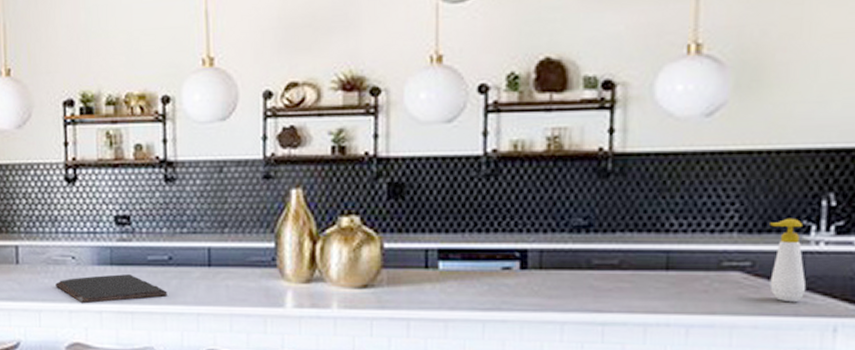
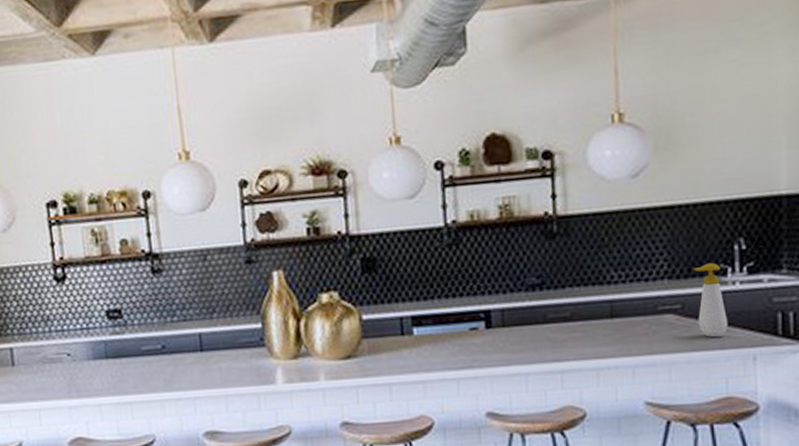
cutting board: present [56,274,167,304] -> none [53,366,164,399]

